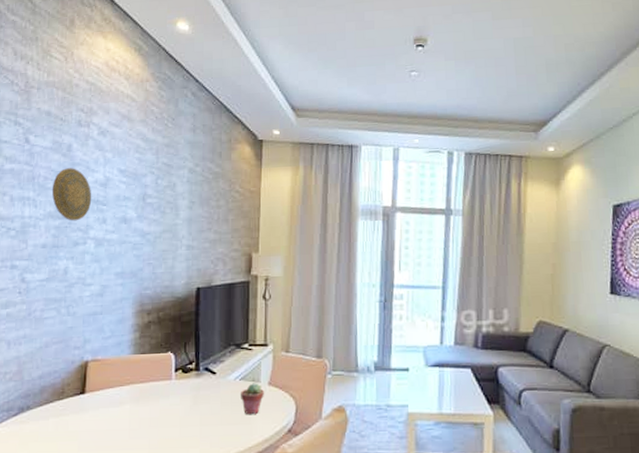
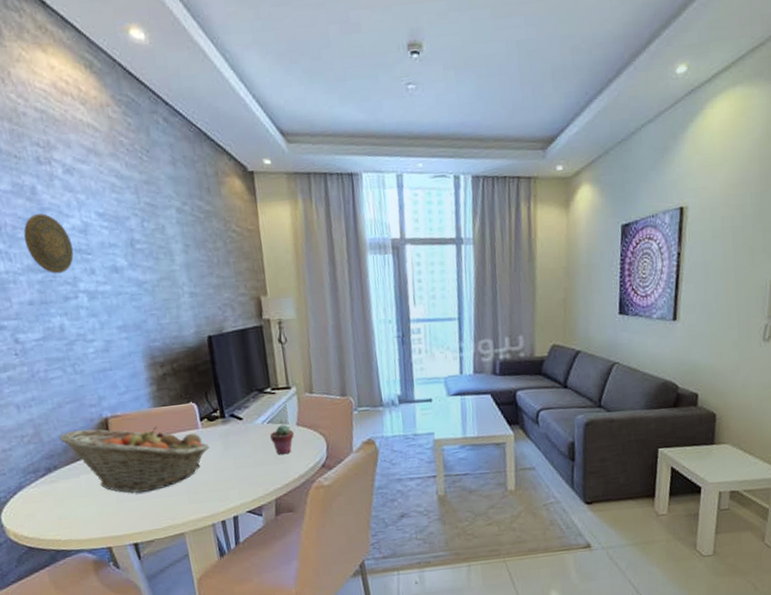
fruit basket: none [39,371,180,443] -> present [59,427,210,494]

